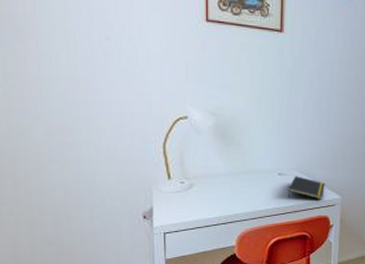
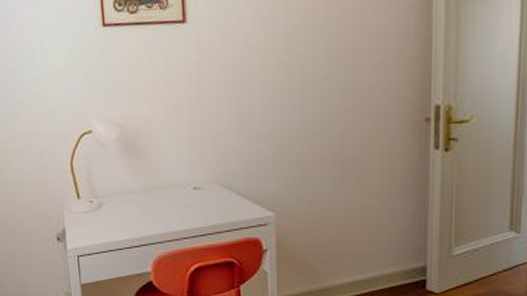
notepad: present [287,176,325,199] -> none [206,190,253,218]

